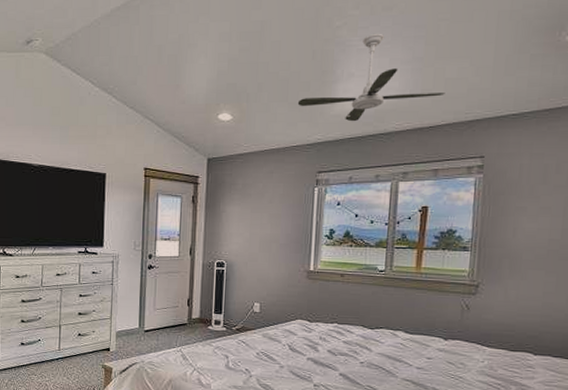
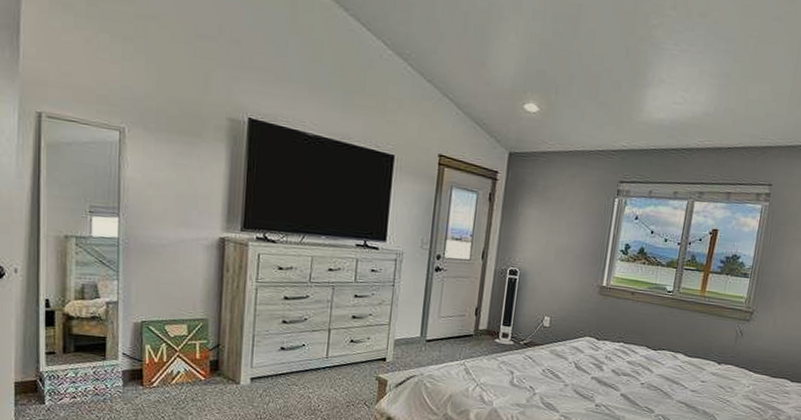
ceiling fan: present [297,33,445,122] -> none [606,39,746,133]

